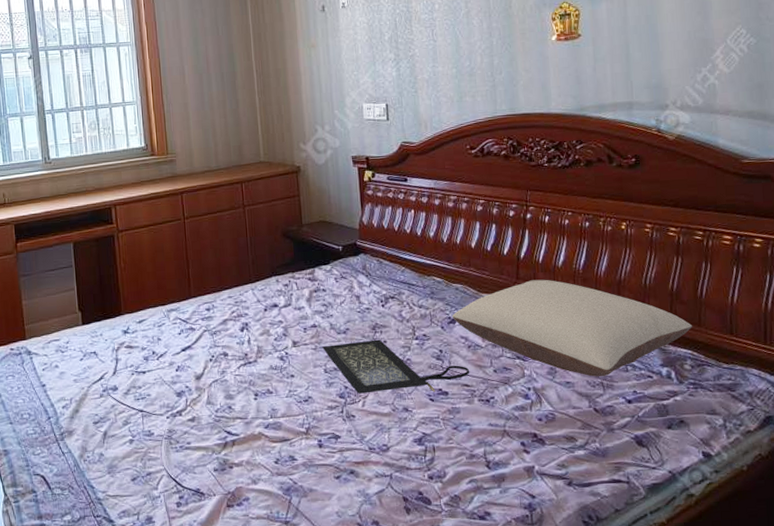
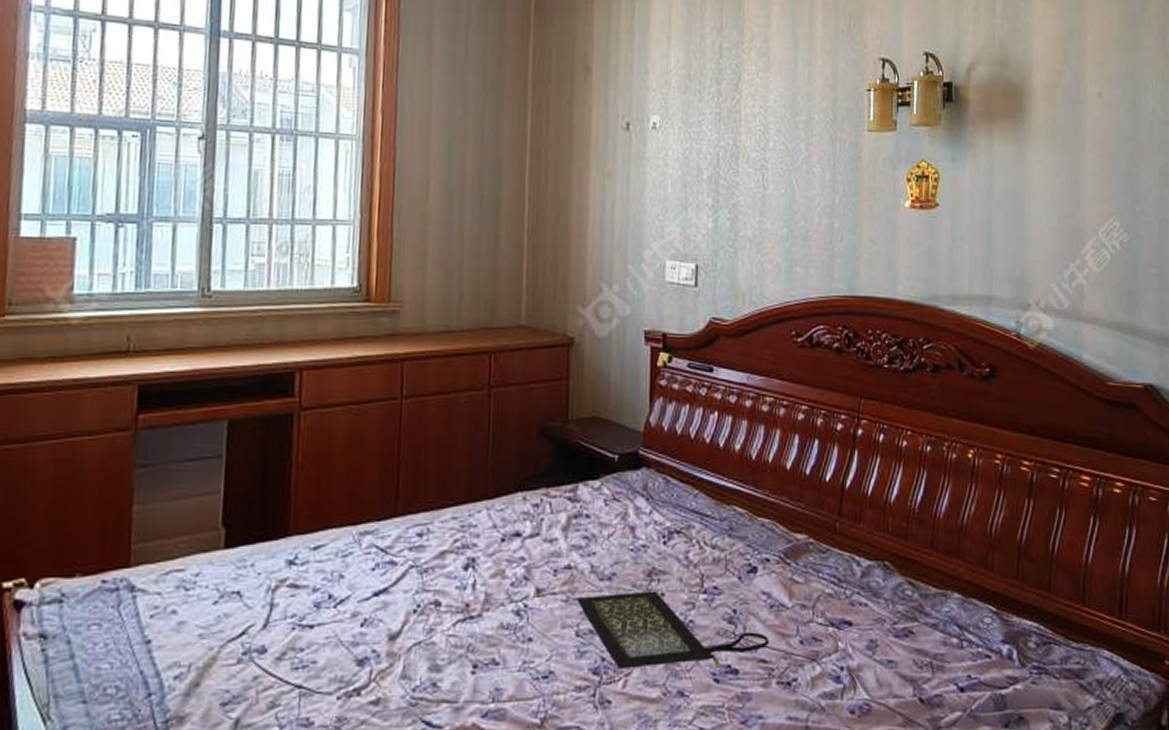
pillow: present [452,279,693,377] -> none [754,518,1041,654]

